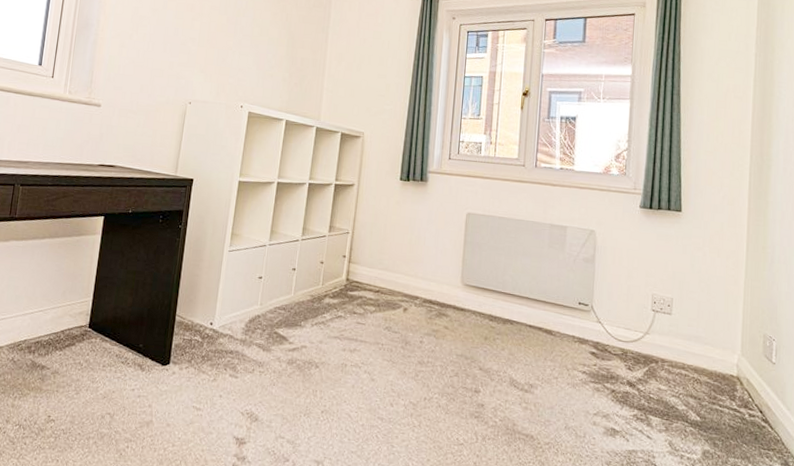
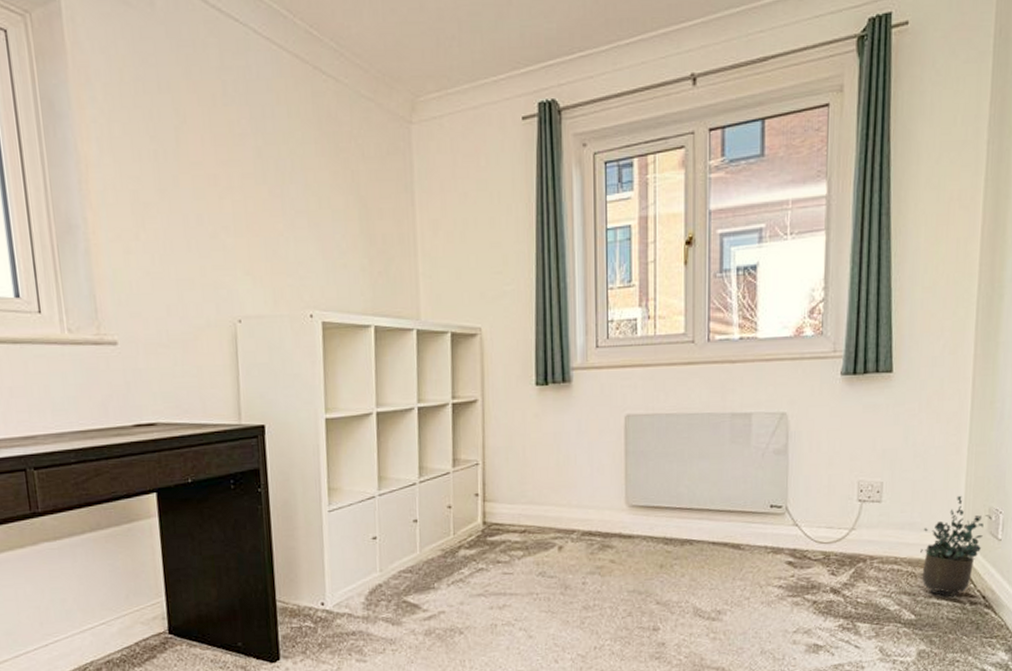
potted plant: none [705,319,766,406] -> present [920,495,992,596]

